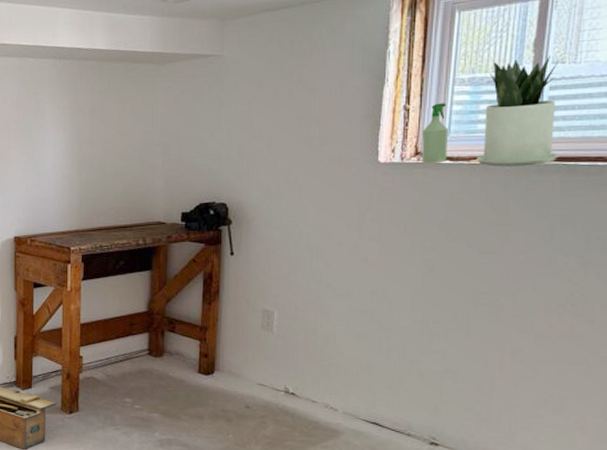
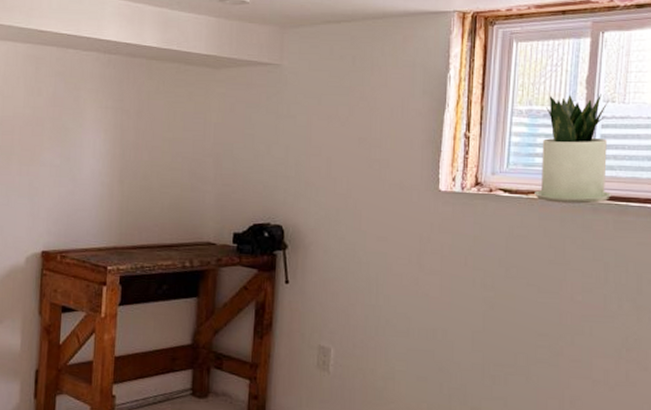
spray bottle: present [422,103,449,163] -> none [482,133,508,195]

